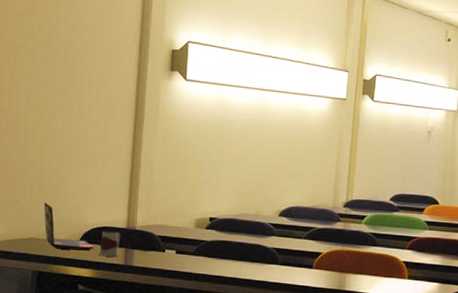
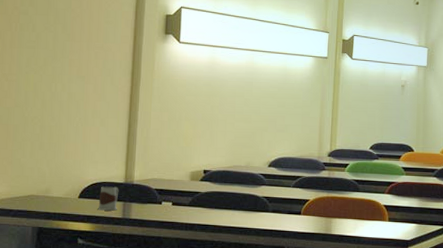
laptop: present [43,202,94,251] -> none [43,160,93,206]

